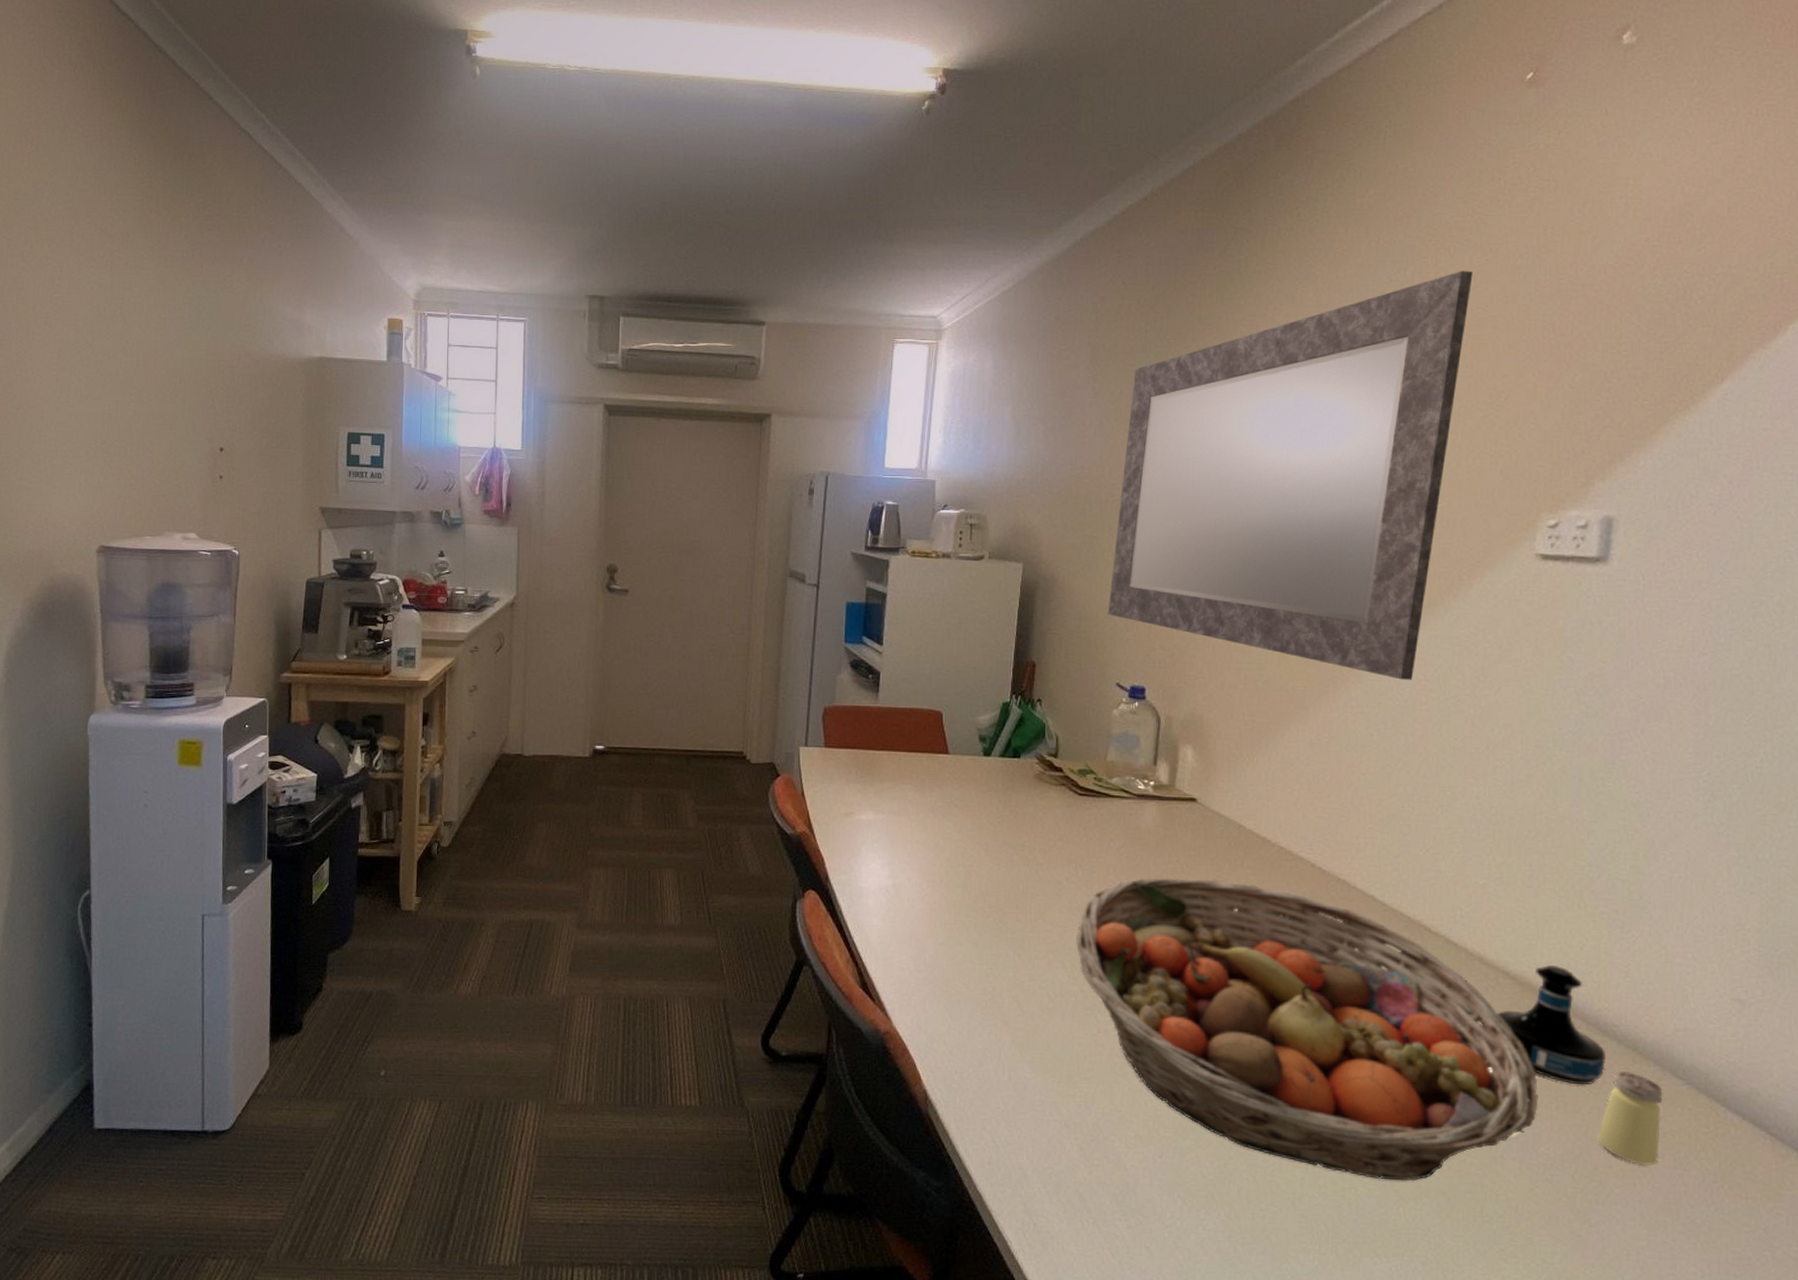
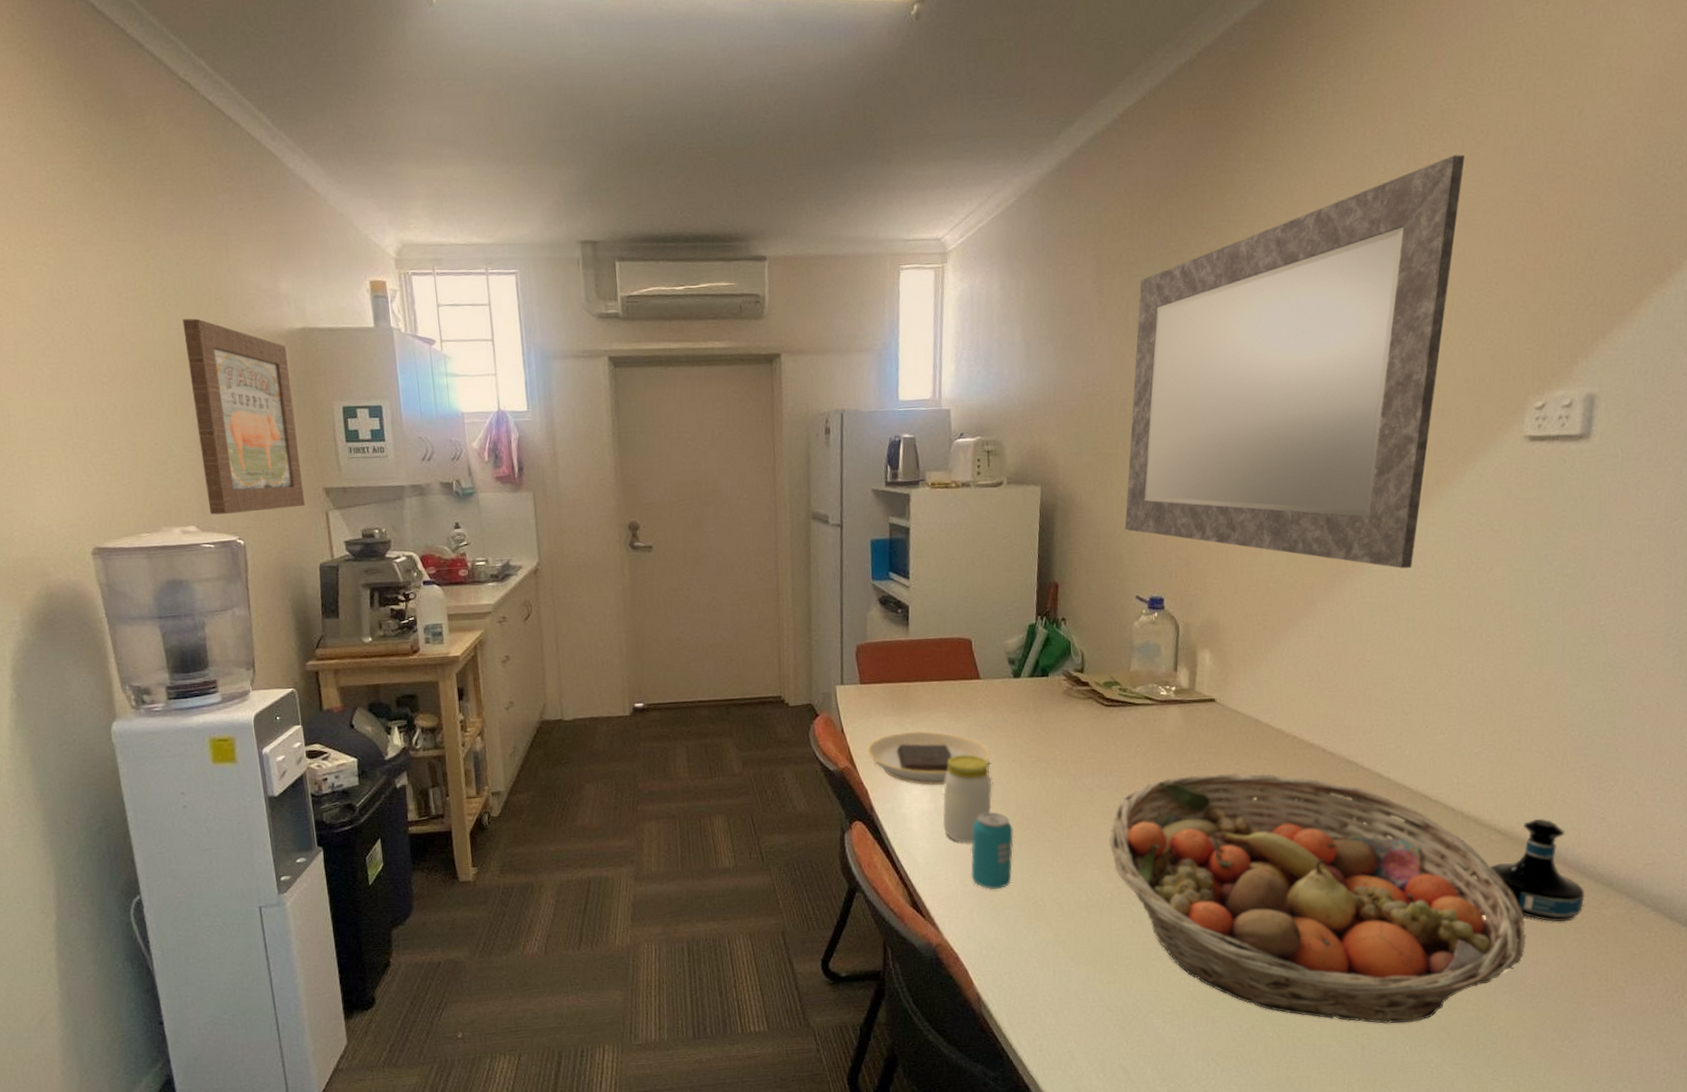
wall art: none [211,341,303,524] -> present [182,318,305,515]
plate: none [827,801,955,860] -> present [867,730,990,786]
jar: none [900,831,954,926] -> present [942,755,992,843]
beverage can: none [926,894,975,979] -> present [970,812,1014,889]
saltshaker: present [1596,1071,1663,1167] -> none [1575,906,1633,986]

